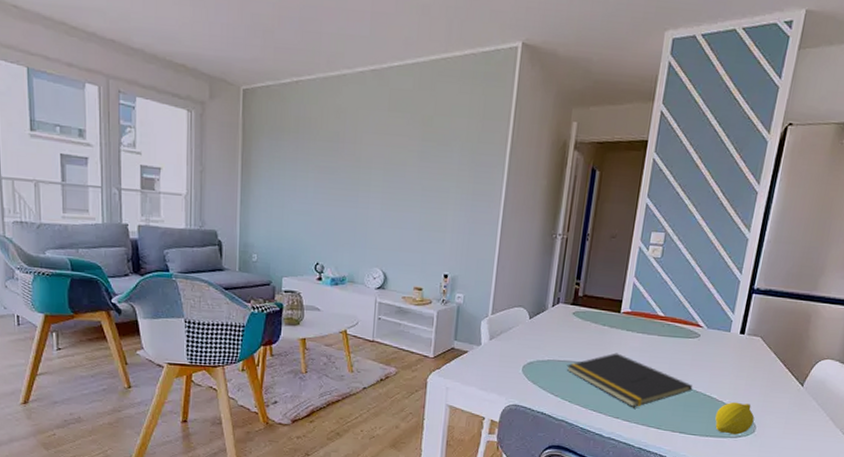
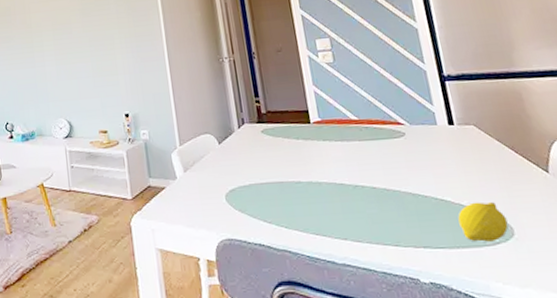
notepad: present [566,353,693,407] -> none [271,166,420,224]

